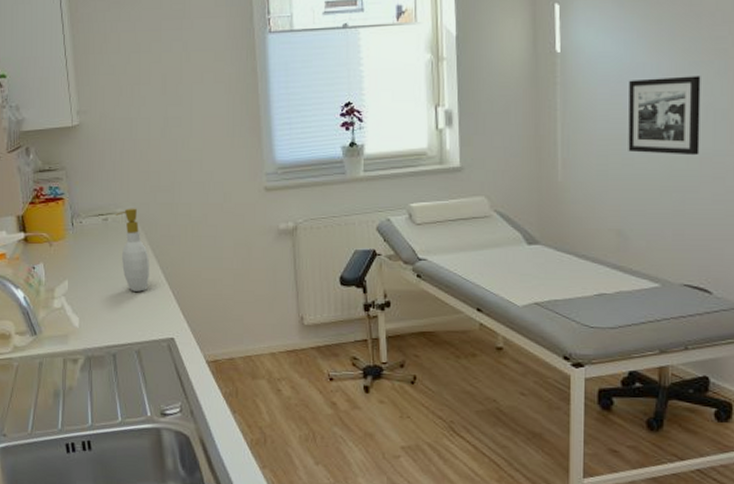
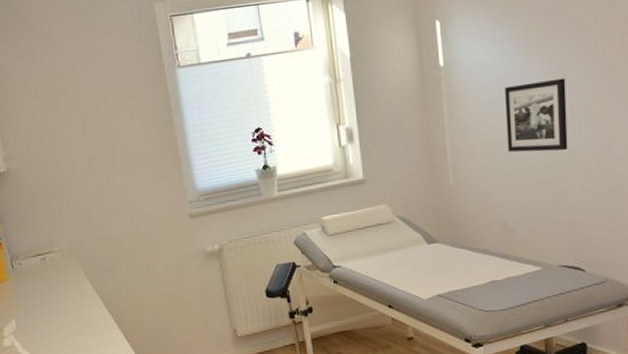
soap bottle: present [115,208,150,292] -> none [52,245,92,323]

